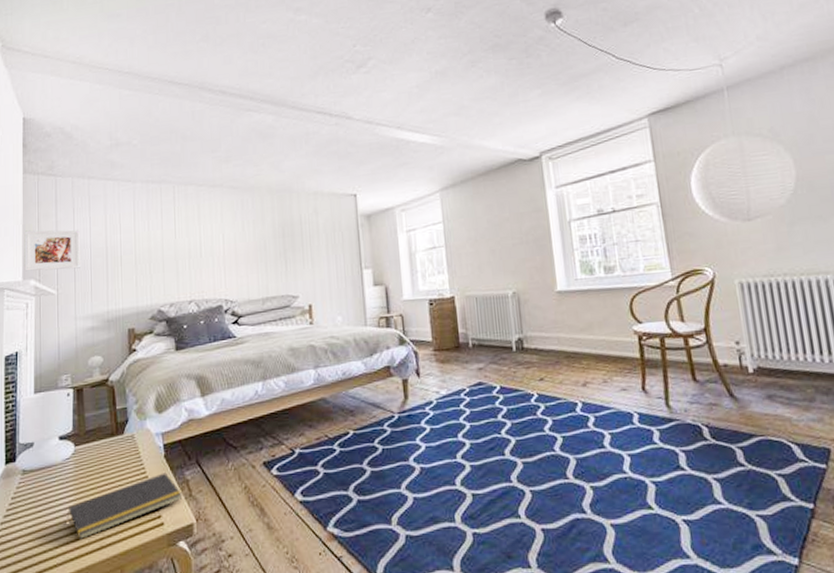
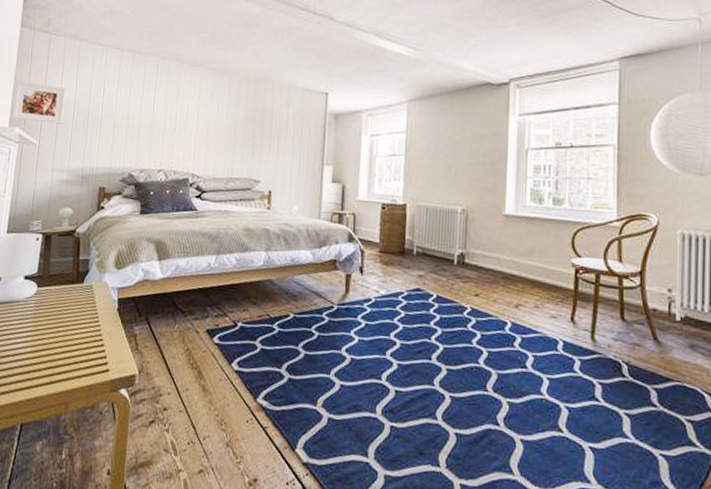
notepad: present [66,472,183,539] -> none [22,324,130,372]

